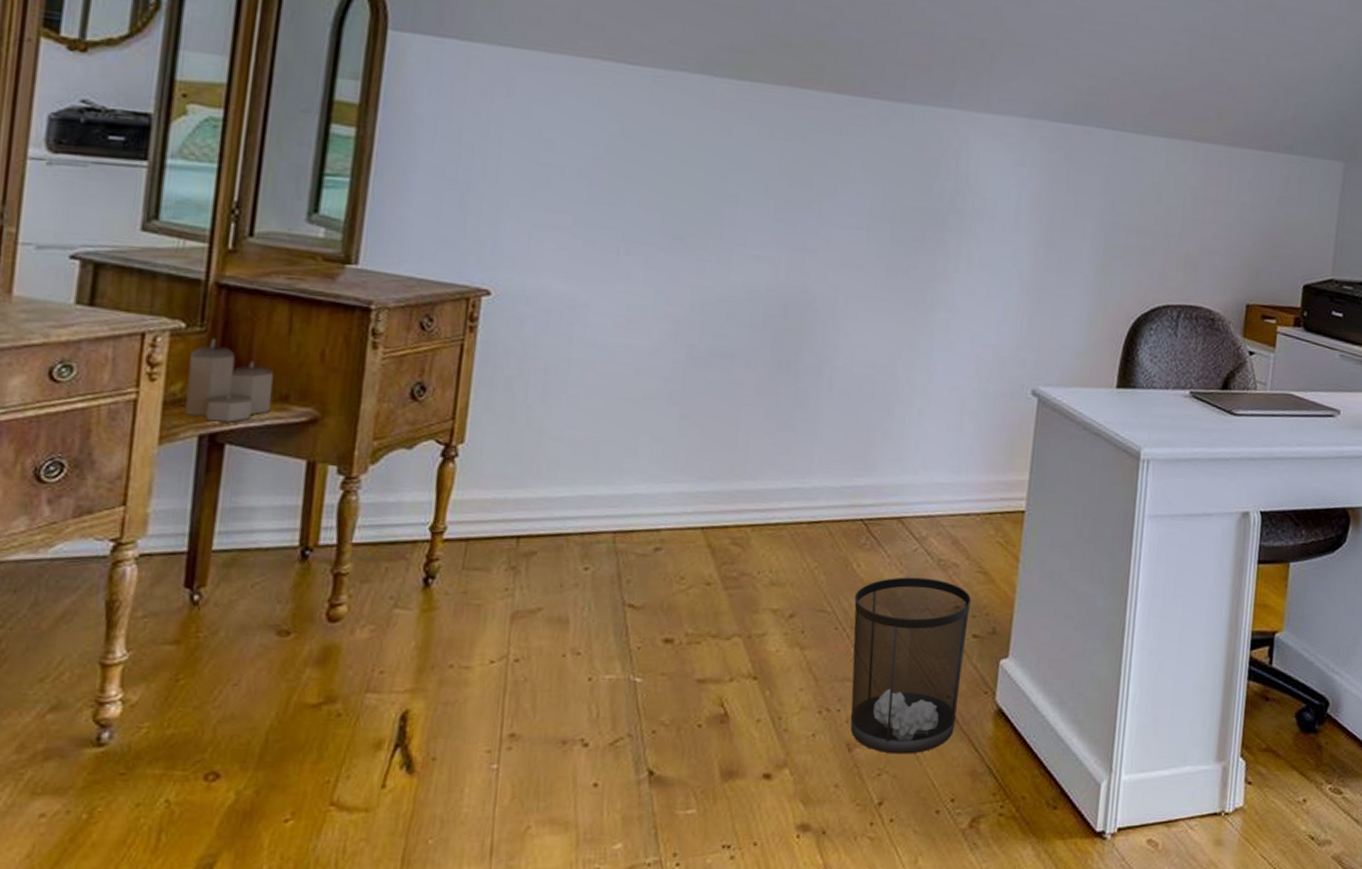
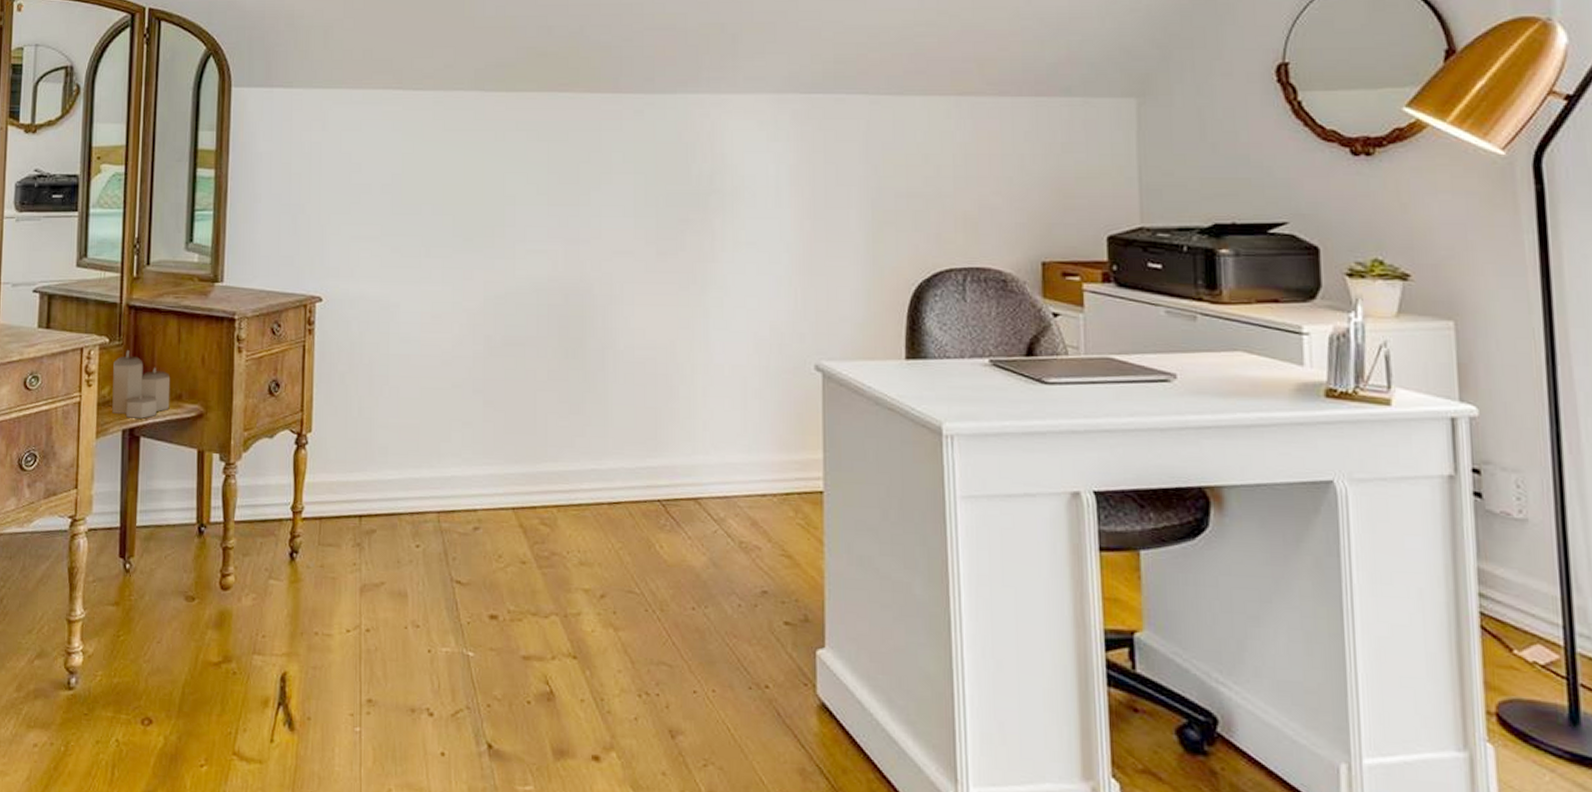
waste bin: present [850,577,972,754] -> none [661,559,779,746]

